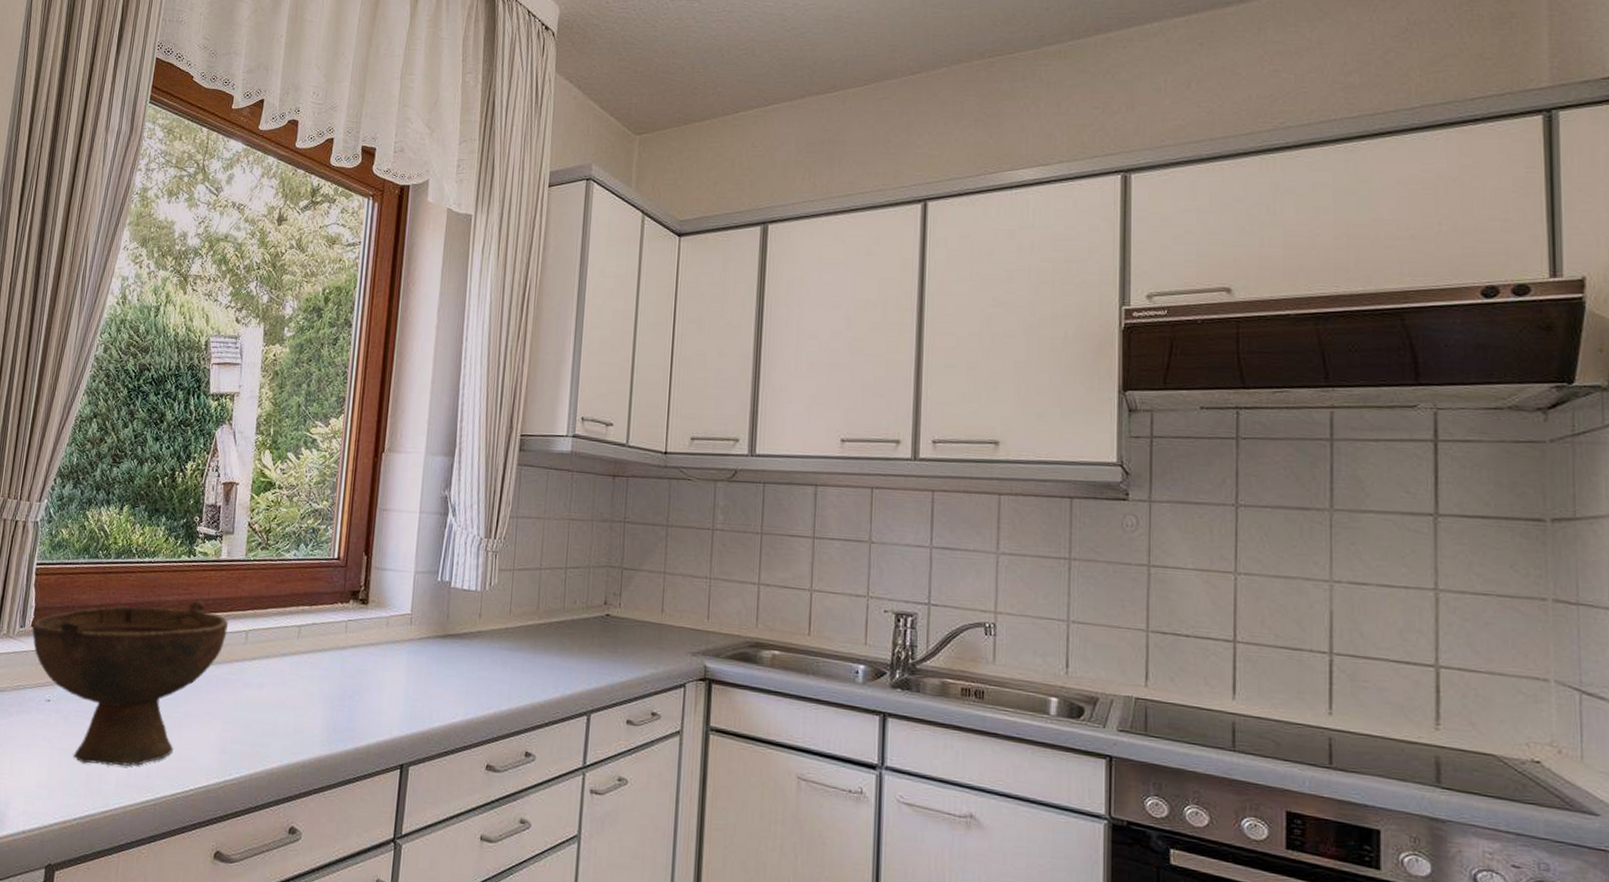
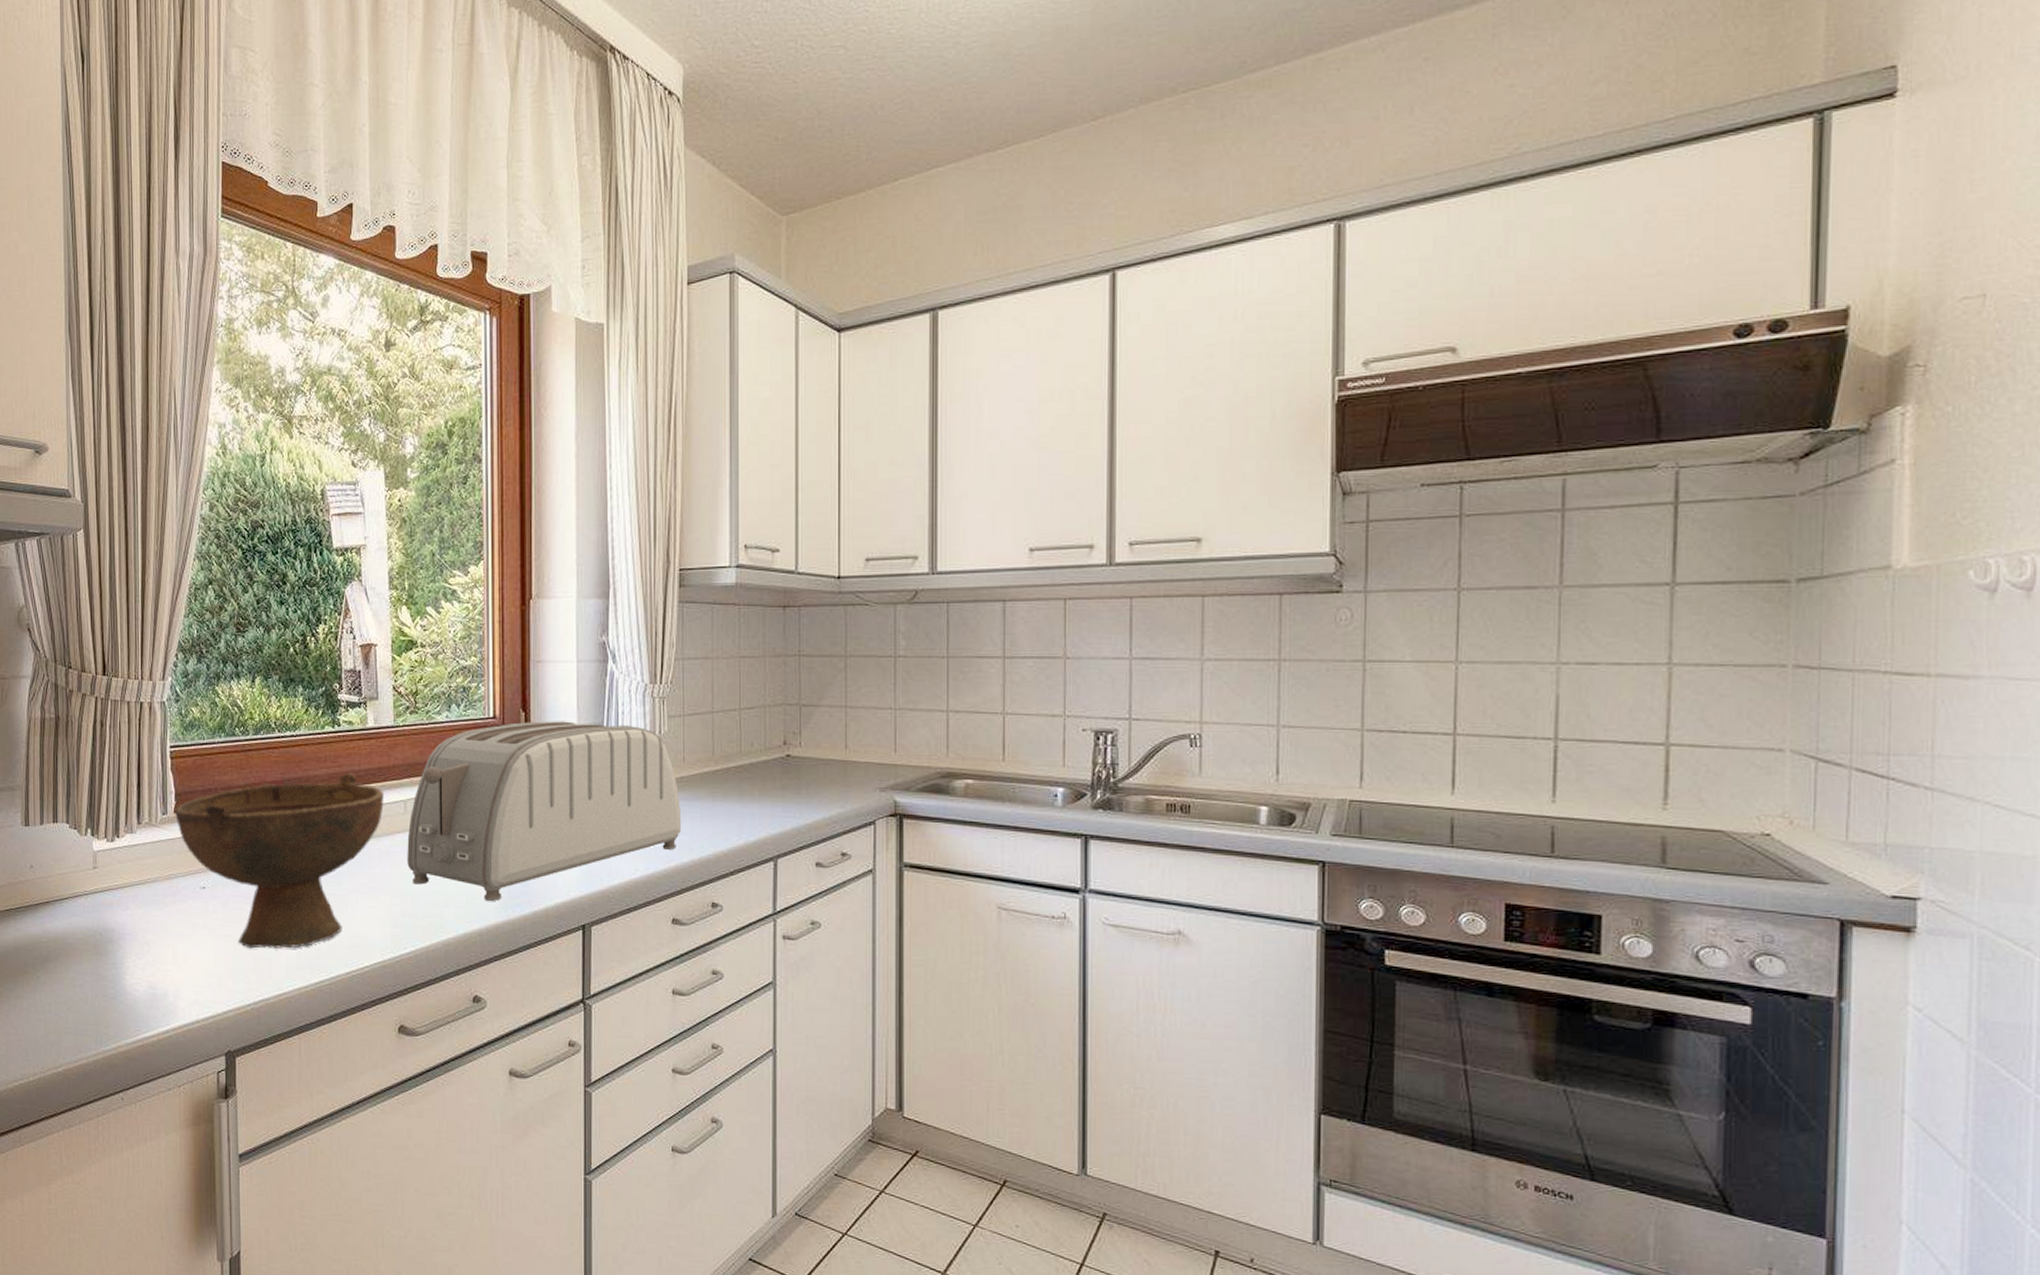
toaster: none [242,565,504,735] -> present [407,721,682,902]

